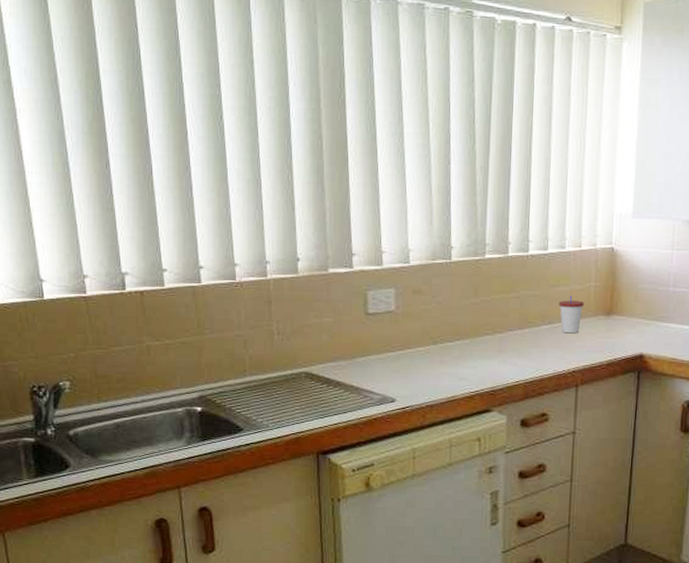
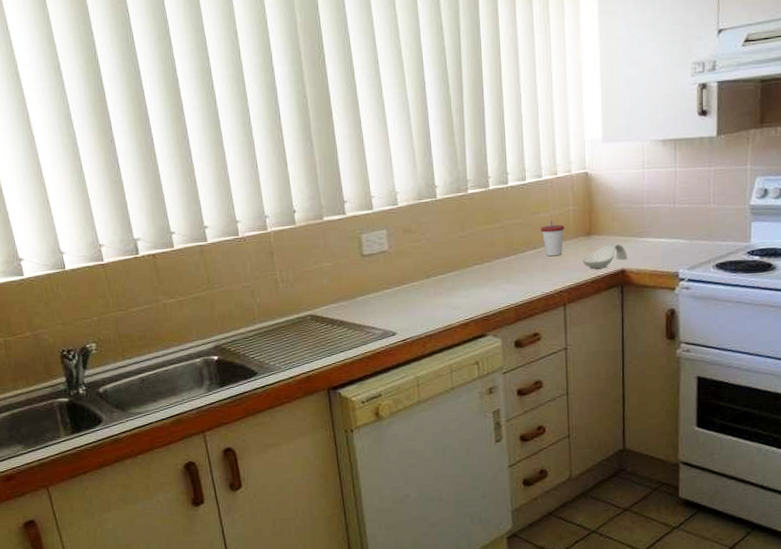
spoon rest: none [598,326,647,351] -> present [581,243,627,269]

